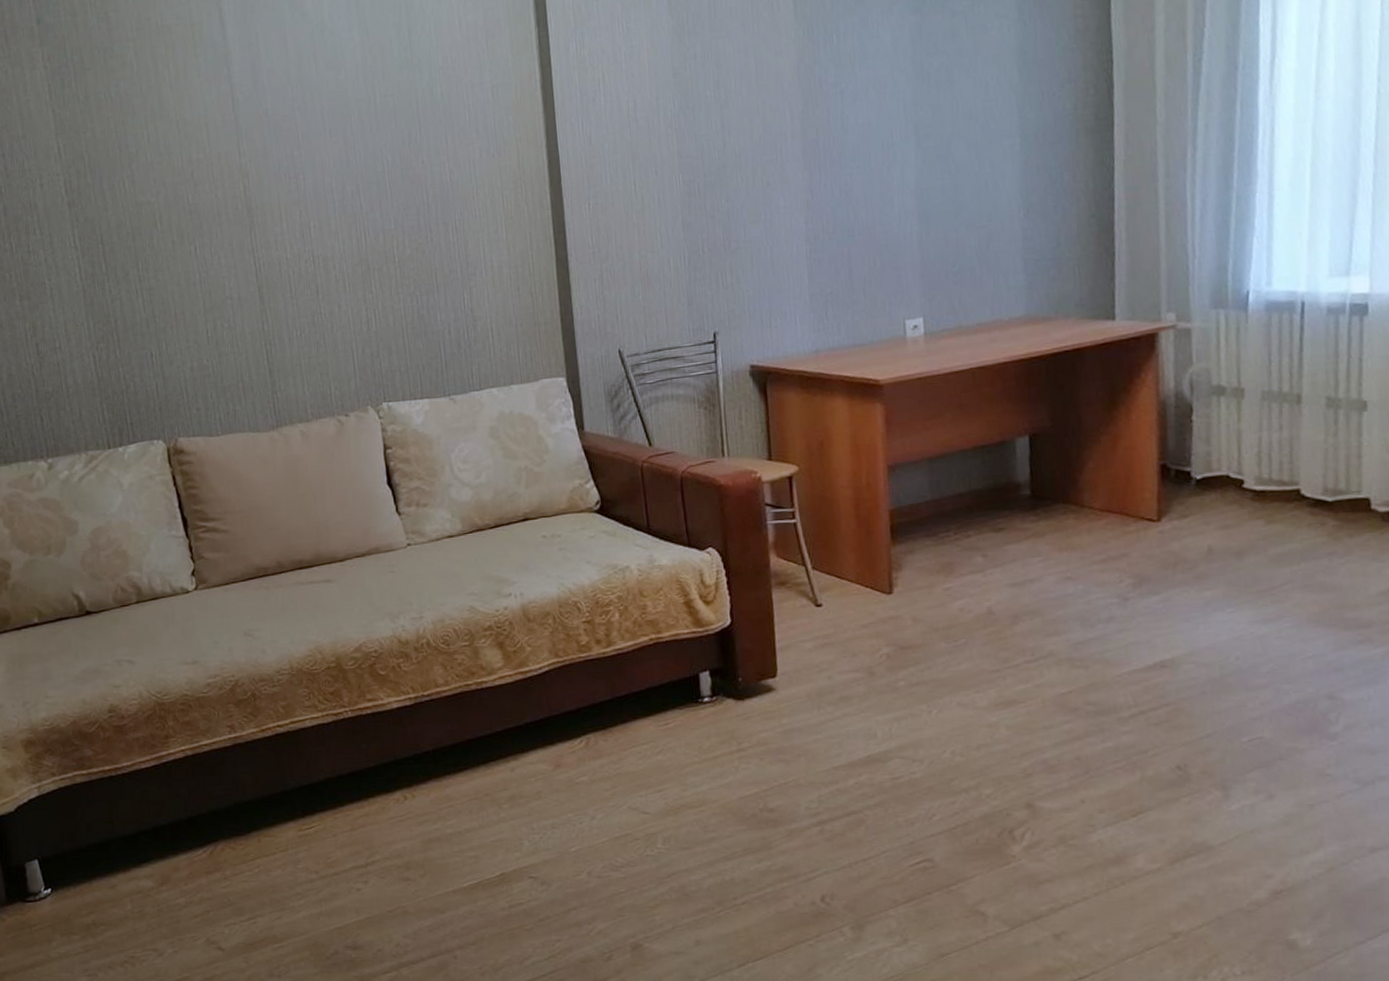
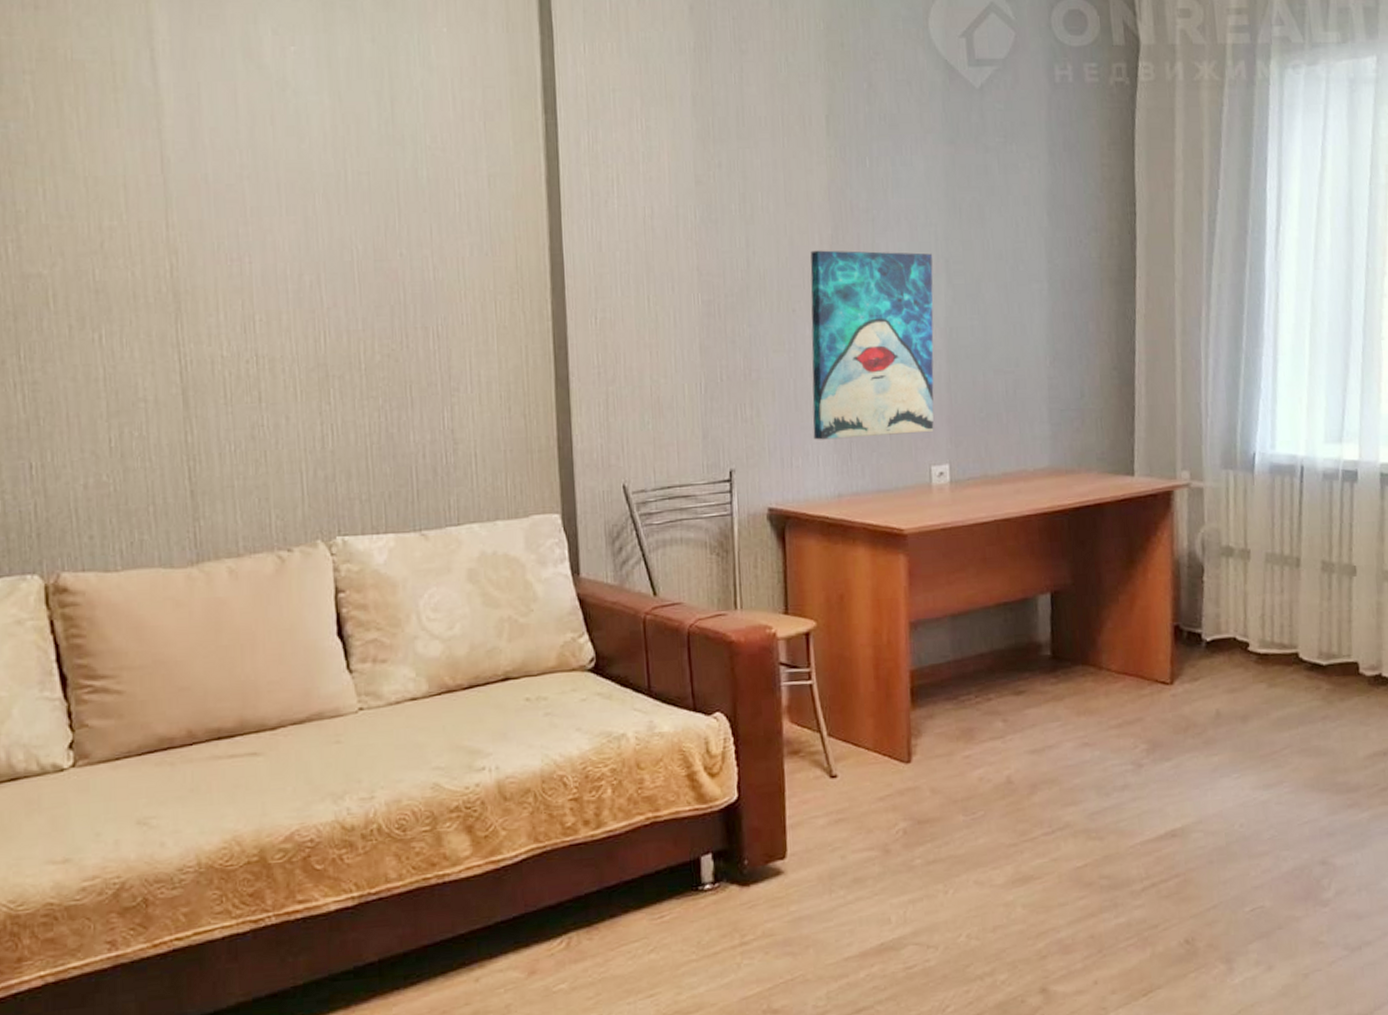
wall art: none [782,119,907,302] -> present [810,250,934,440]

